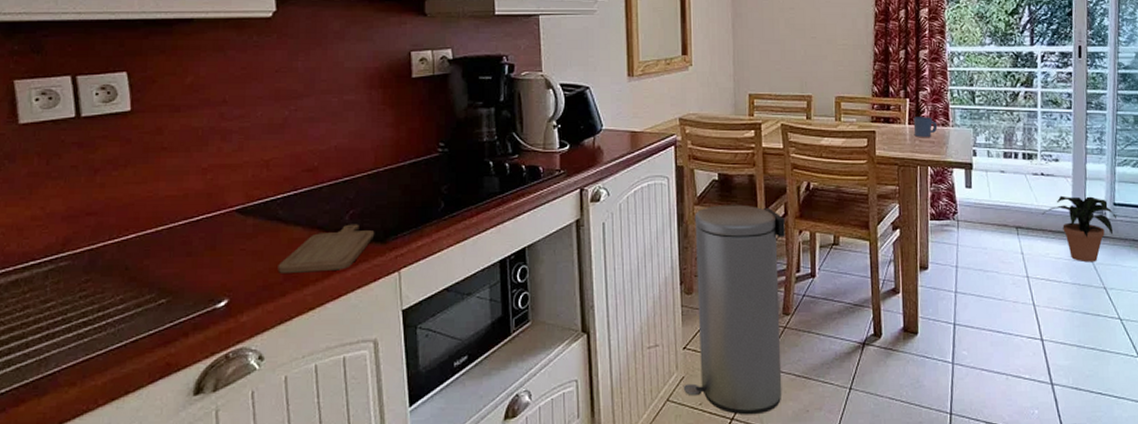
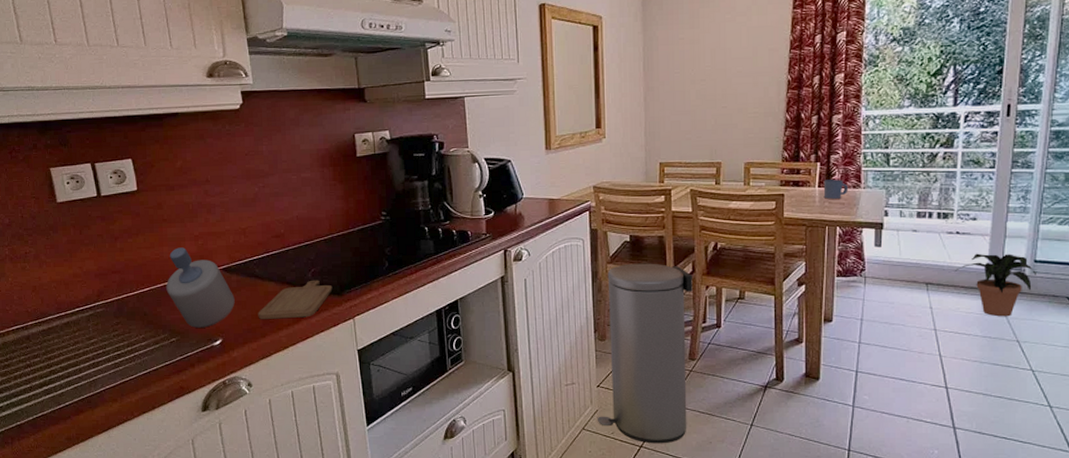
soap dispenser: none [158,183,249,285] -> present [166,247,235,328]

